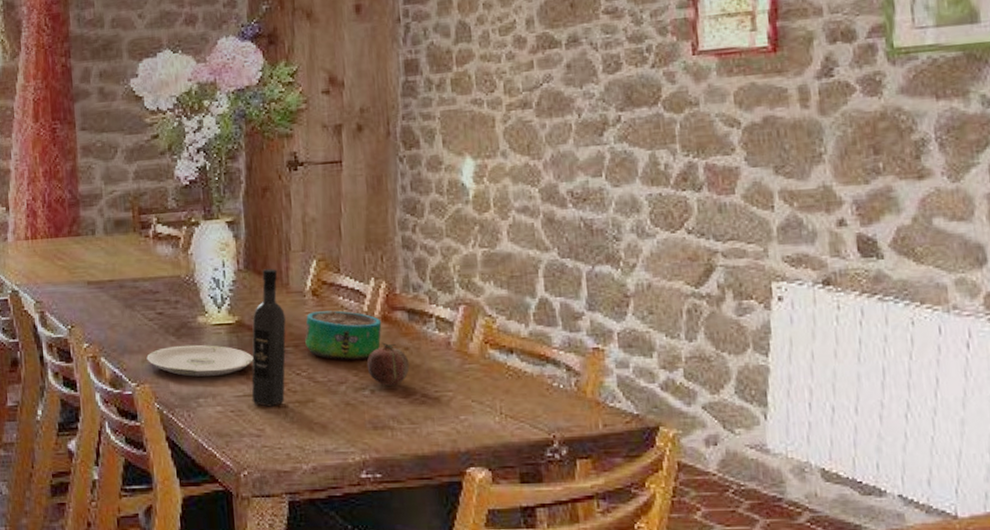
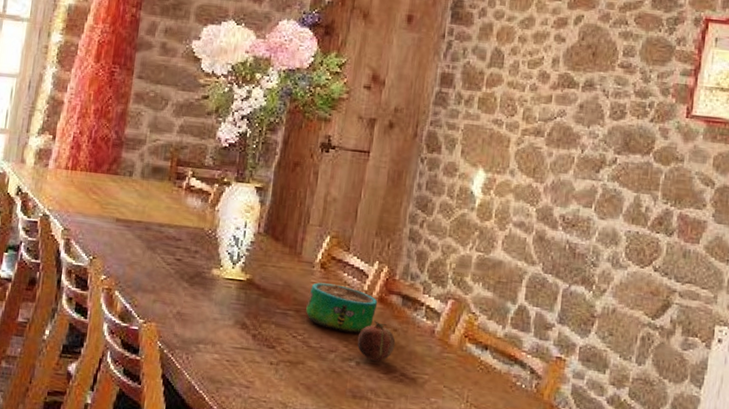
plate: present [146,344,254,377] -> none [158,292,257,327]
wine bottle: present [251,268,286,407] -> none [247,236,293,363]

